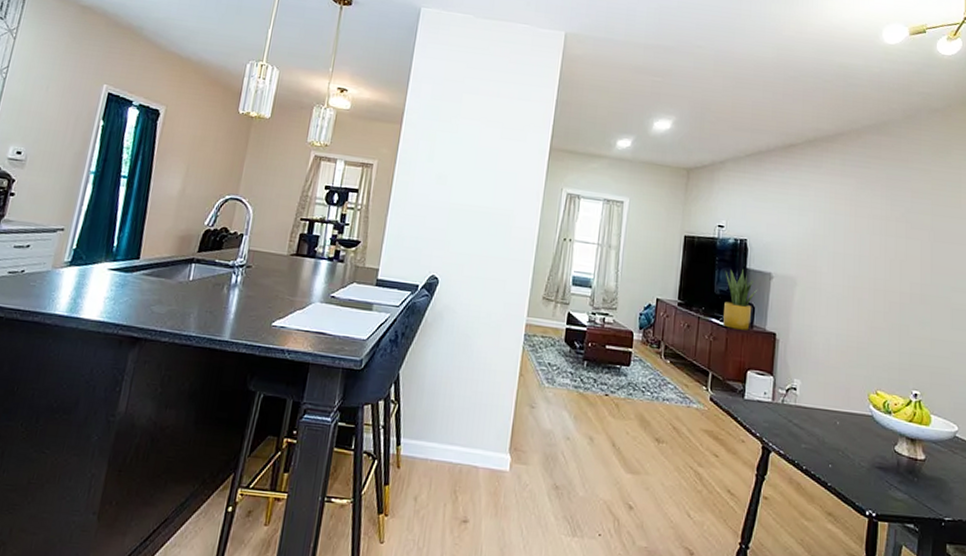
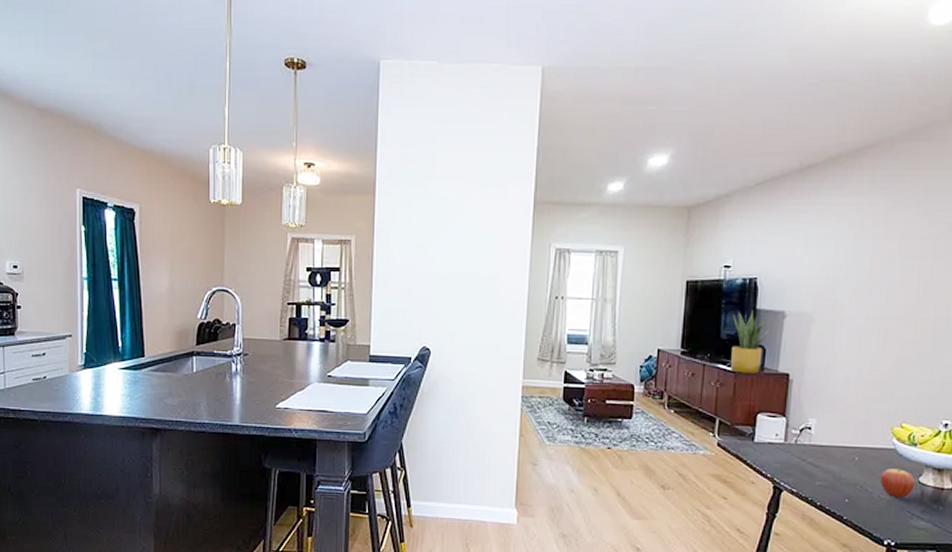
fruit: none [860,435,892,467] -> present [880,467,916,499]

